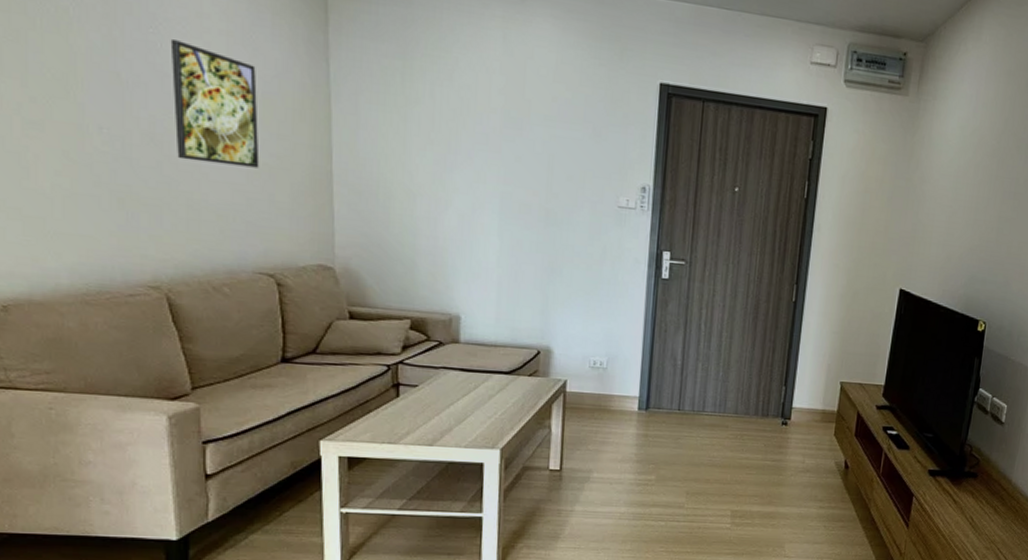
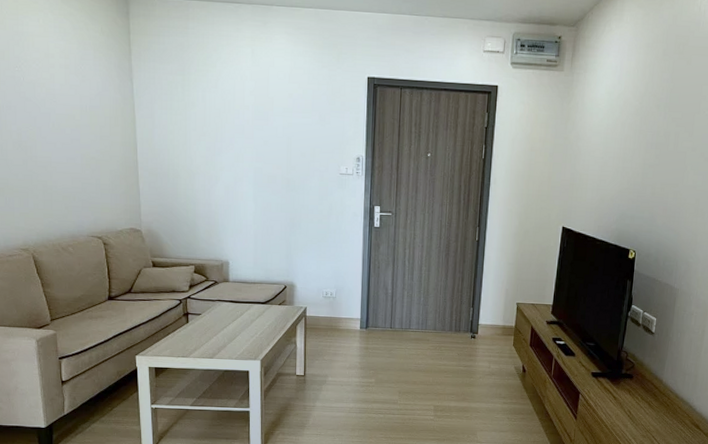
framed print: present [170,39,260,168] -> none [29,74,89,161]

